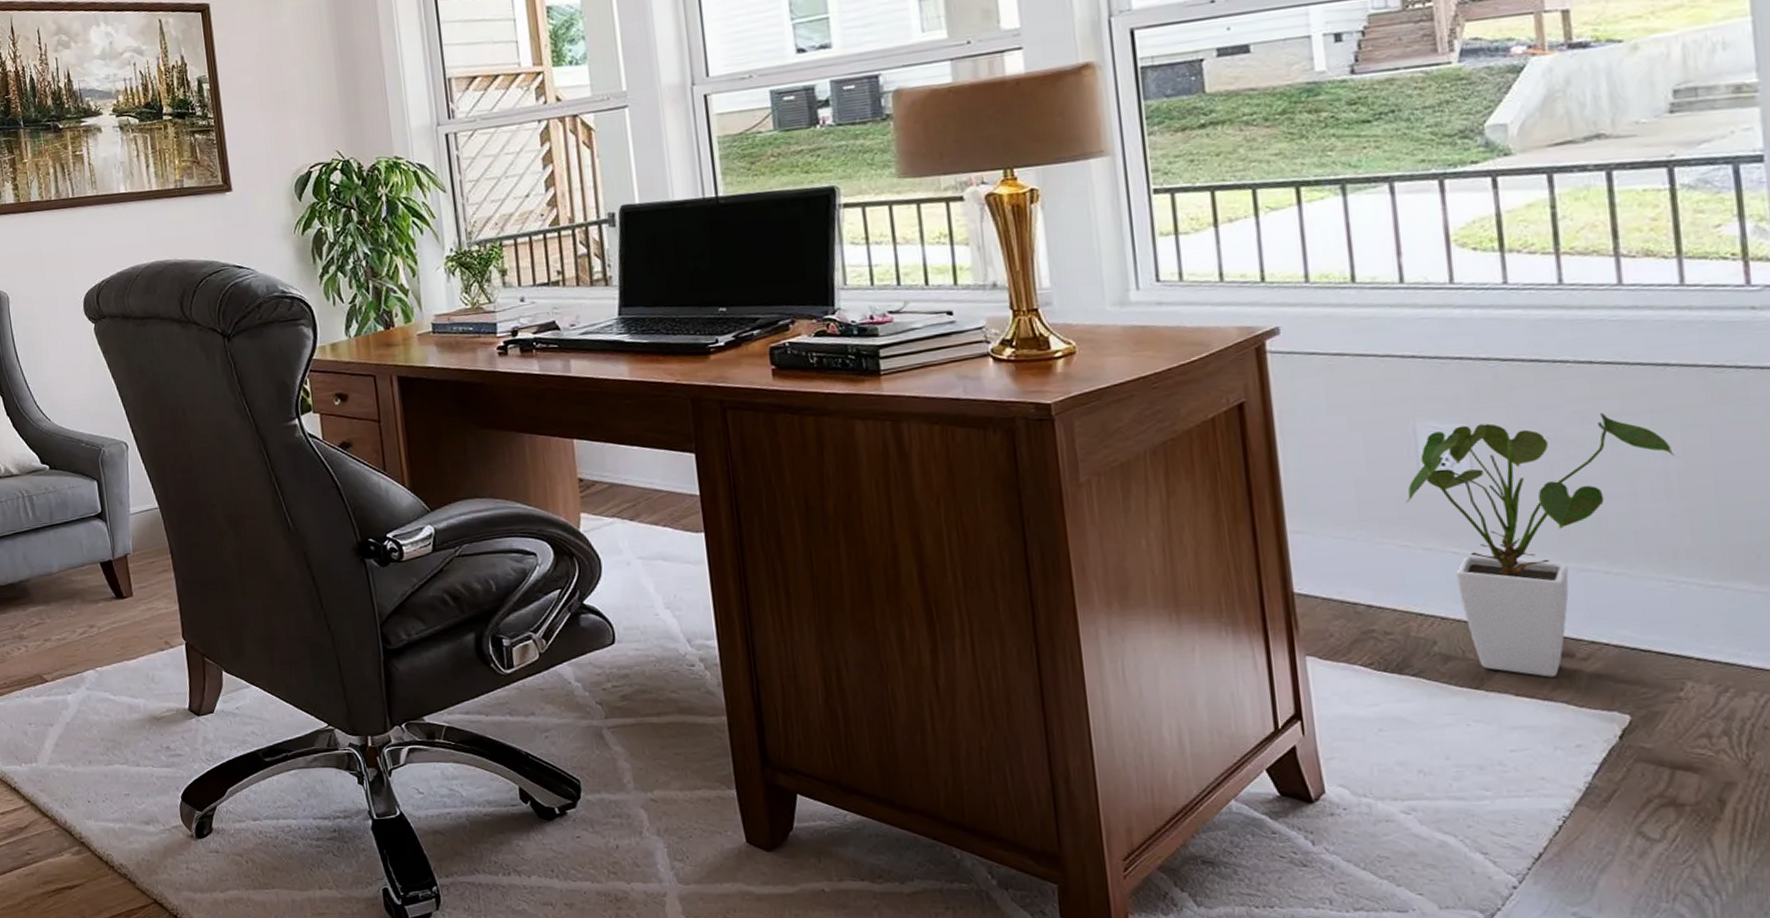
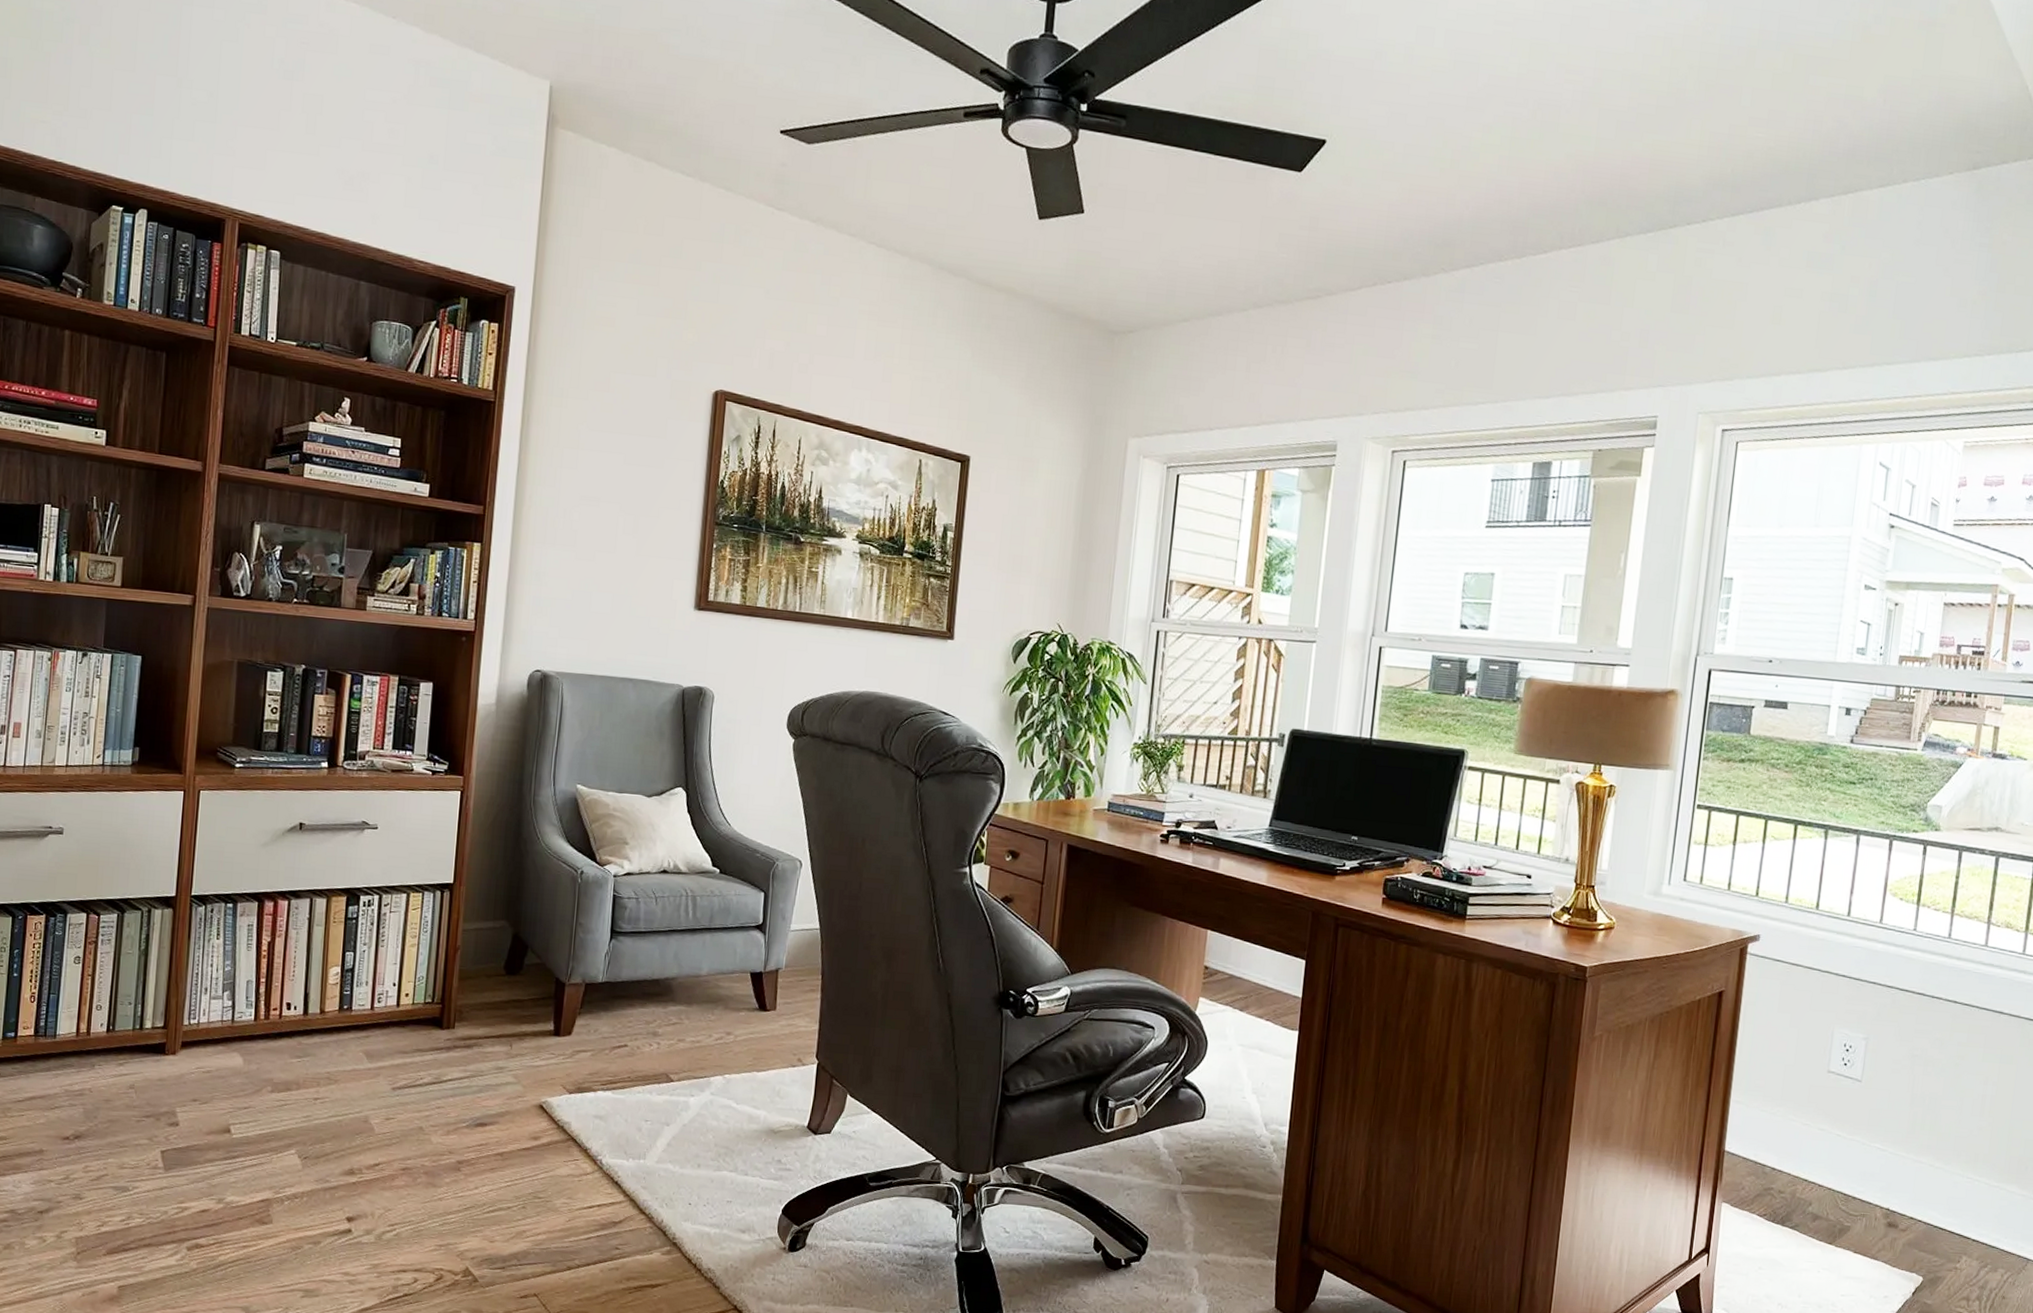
house plant: present [1406,413,1676,677] -> none [1815,1036,1992,1242]

